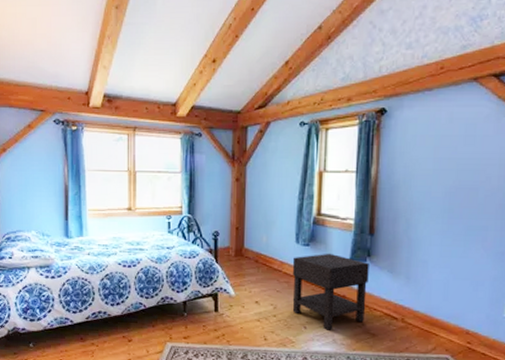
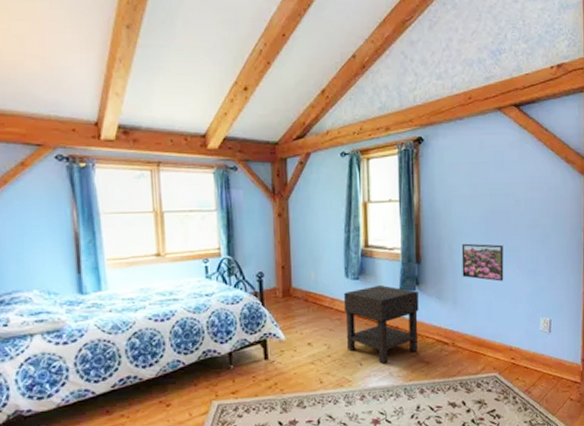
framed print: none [418,219,468,261] -> present [461,243,504,281]

